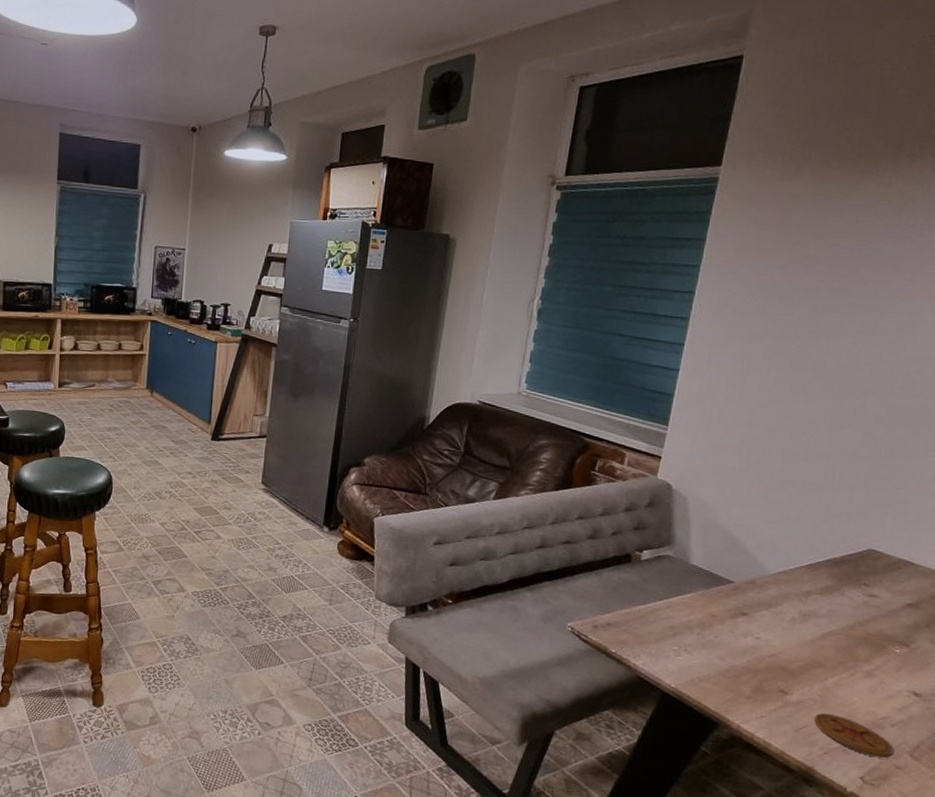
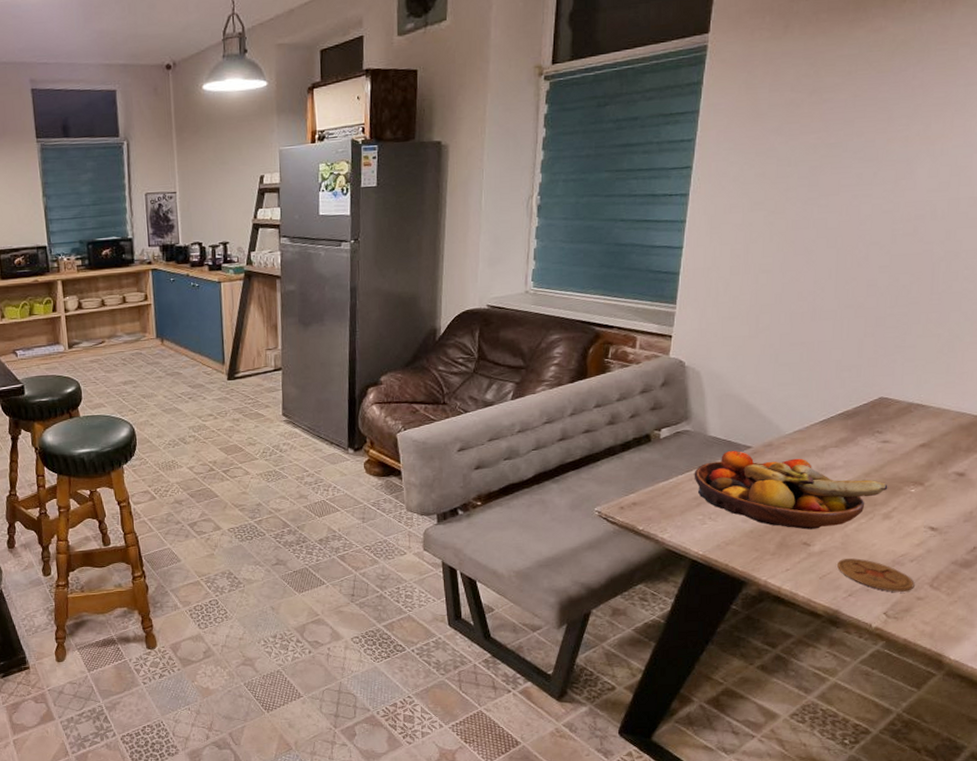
fruit bowl: none [672,583,872,678] -> present [694,451,888,530]

